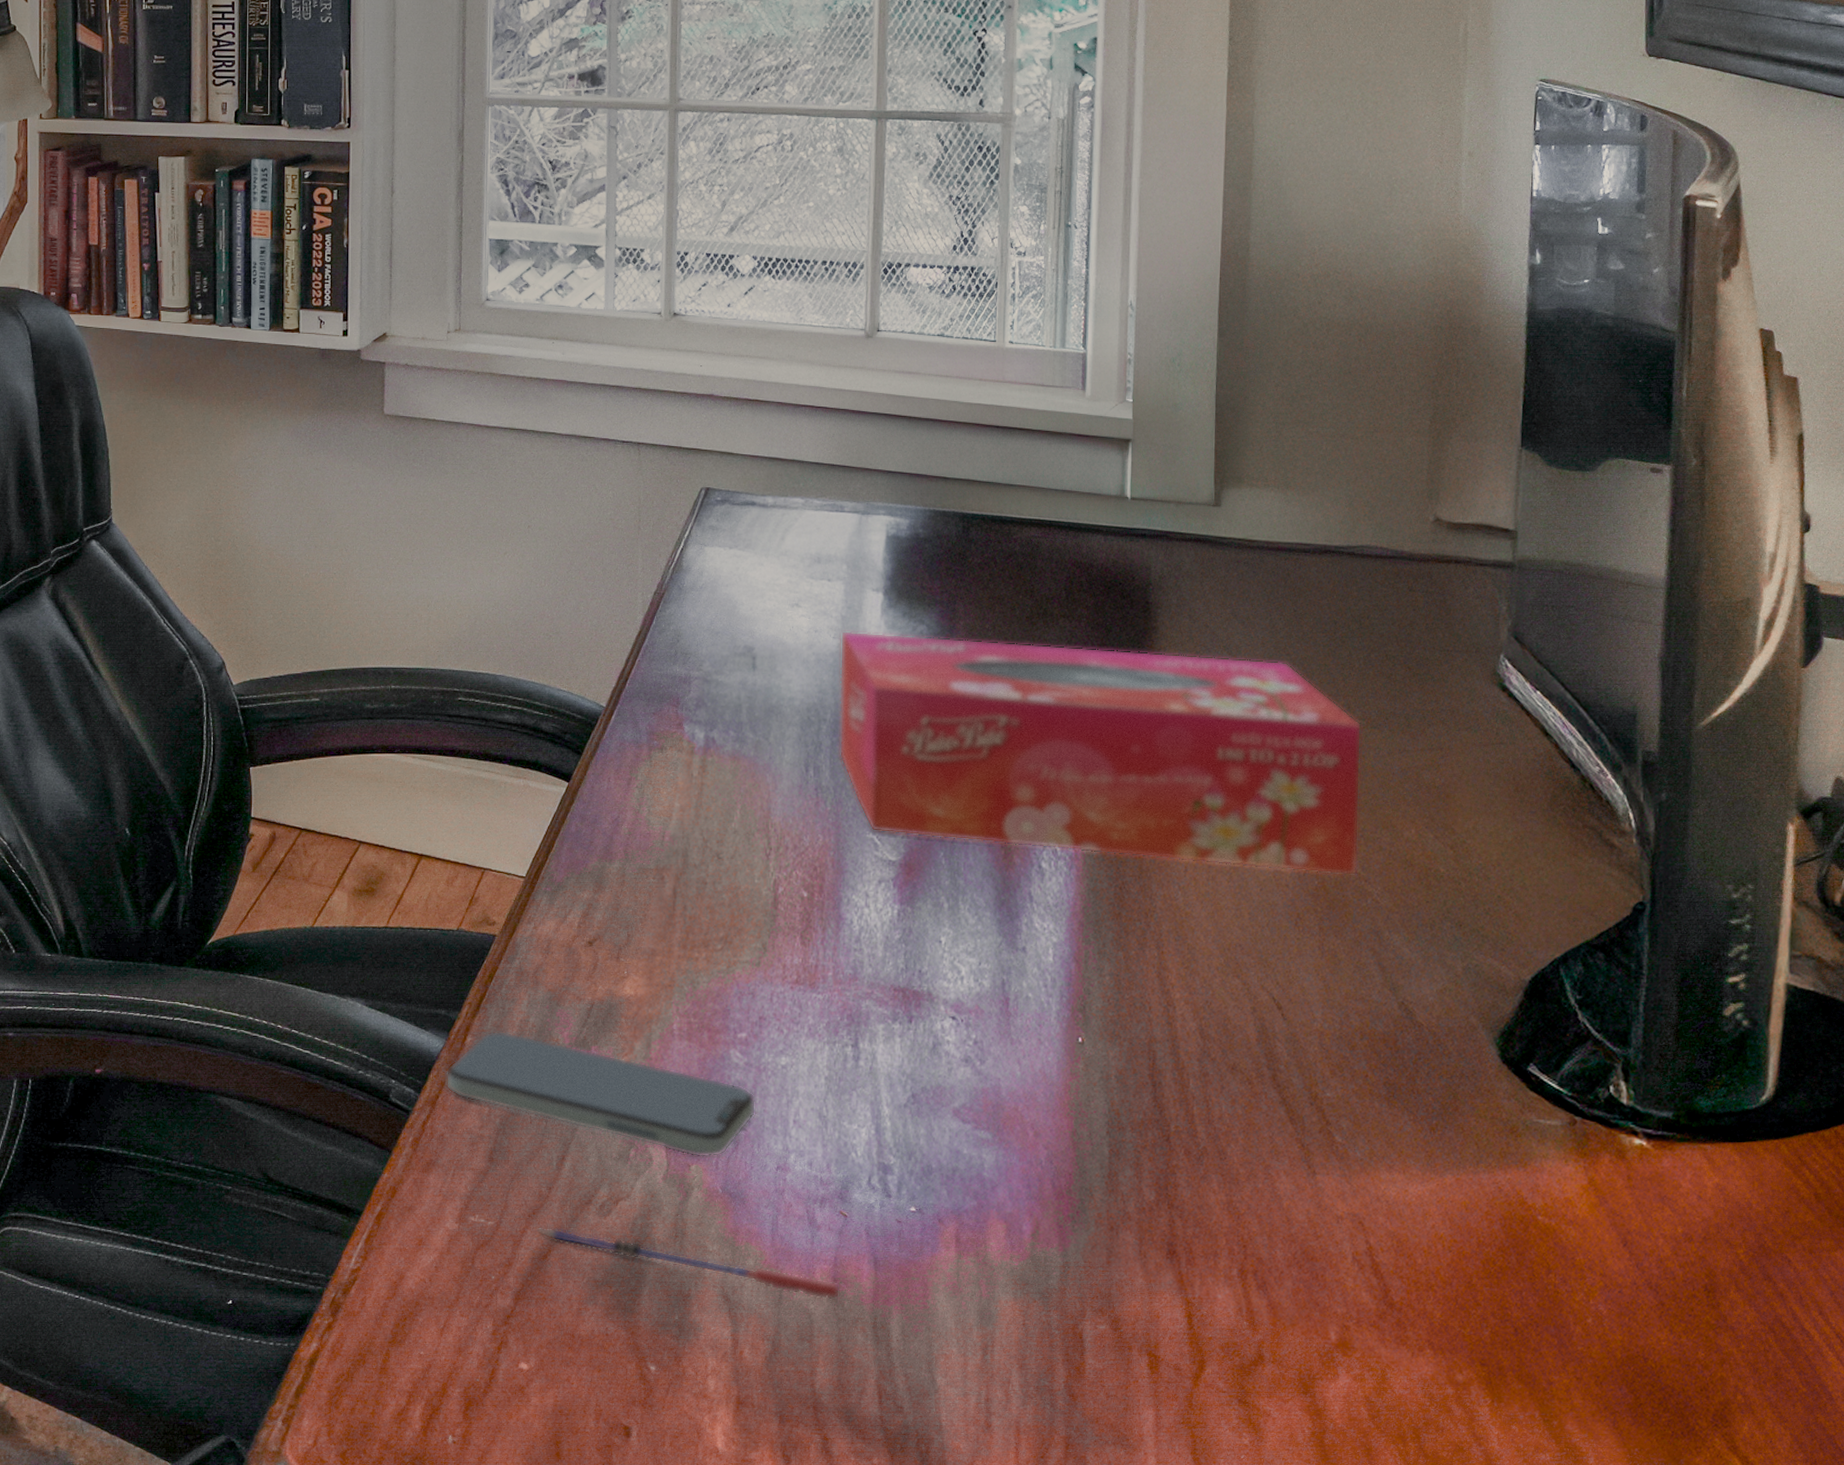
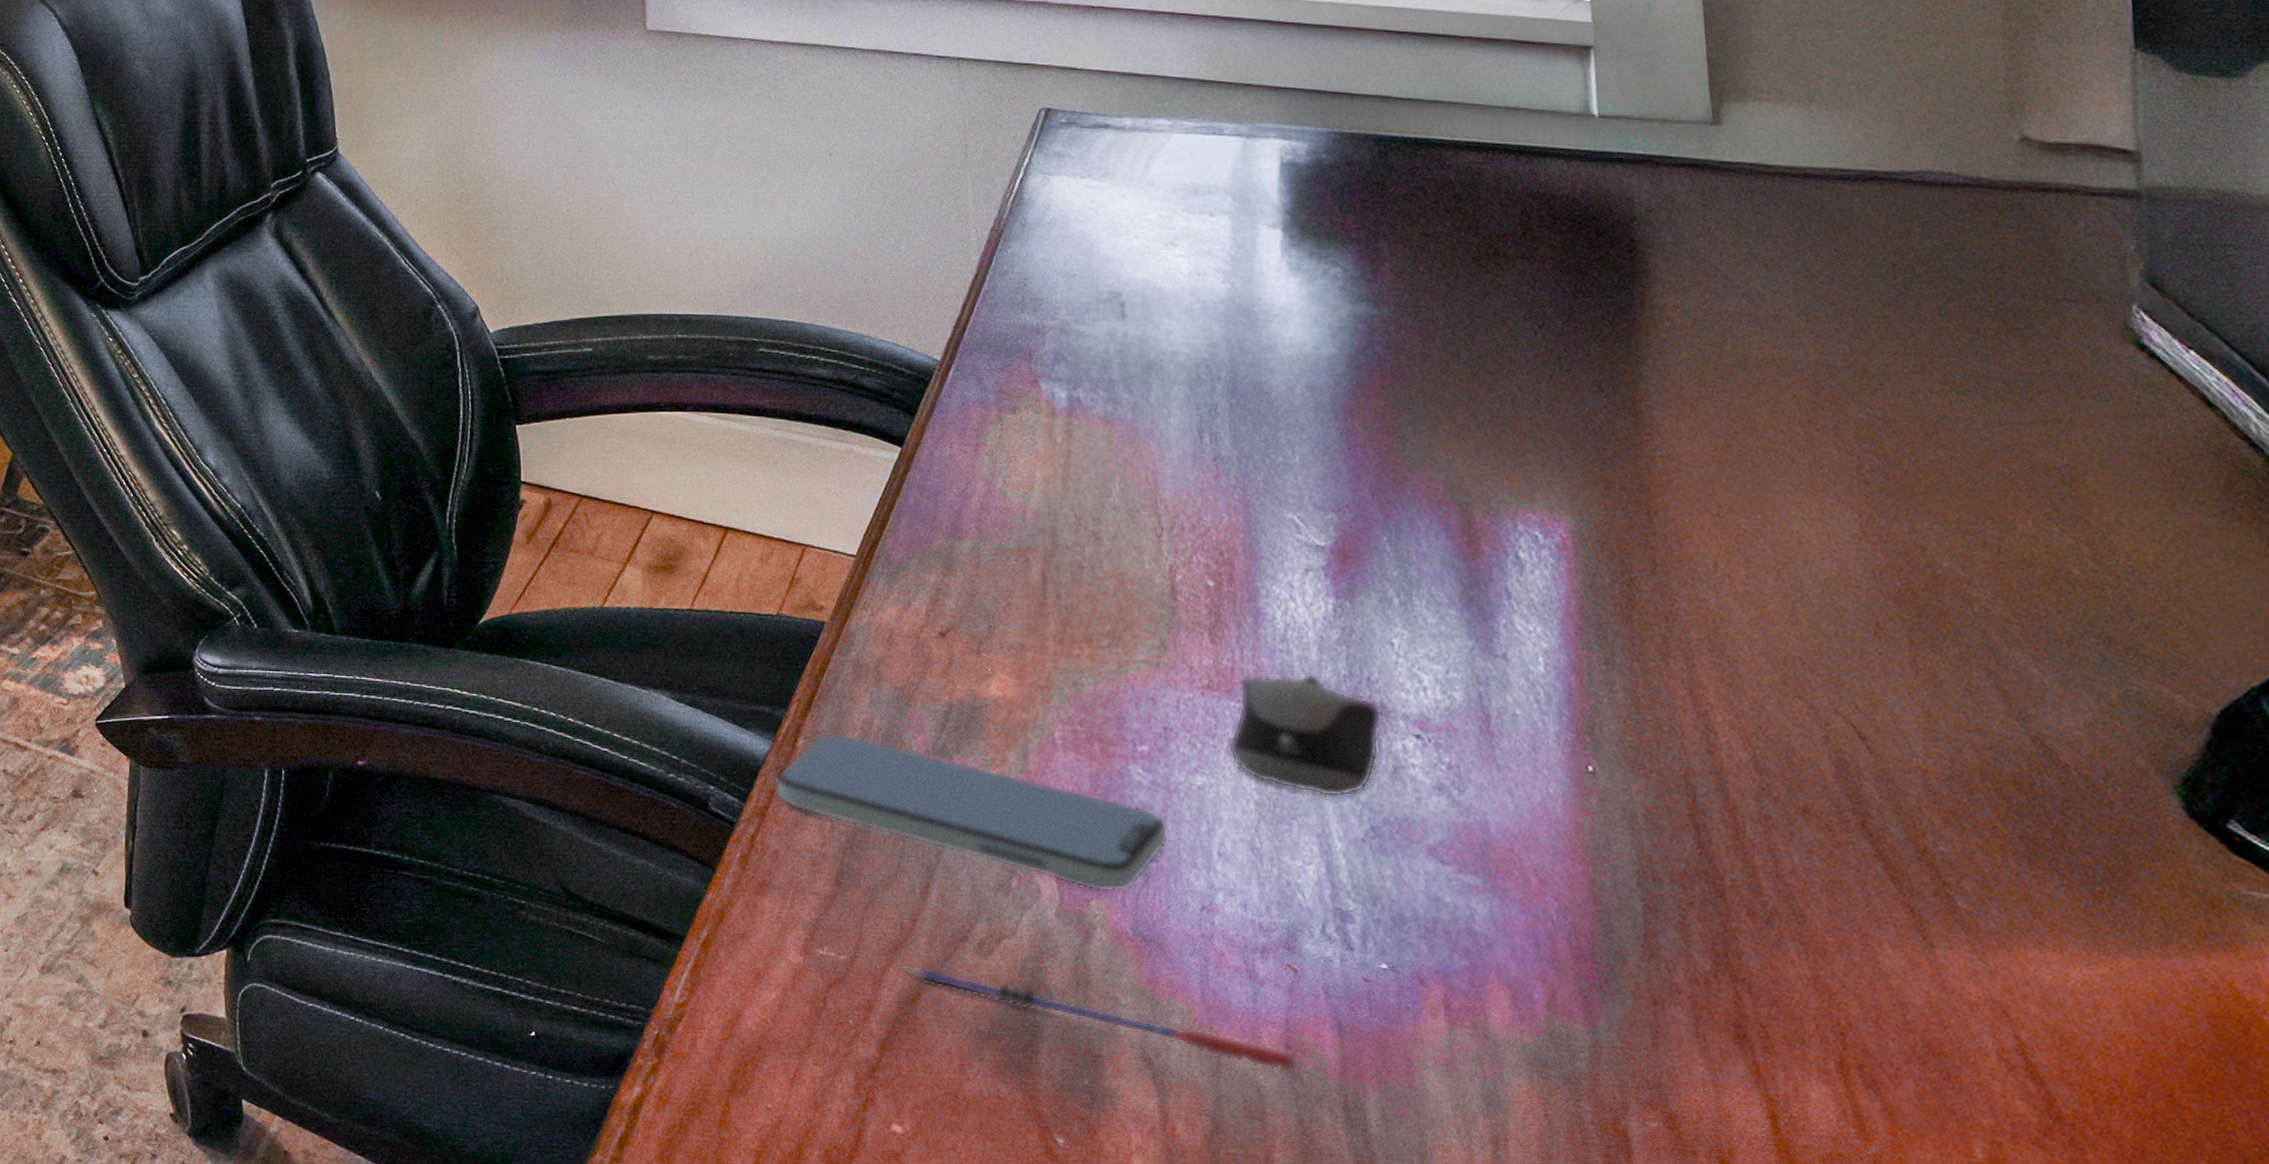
computer mouse: none [807,968,928,1071] -> present [1227,673,1382,798]
tissue box: present [839,630,1362,876] -> none [1230,273,1957,577]

